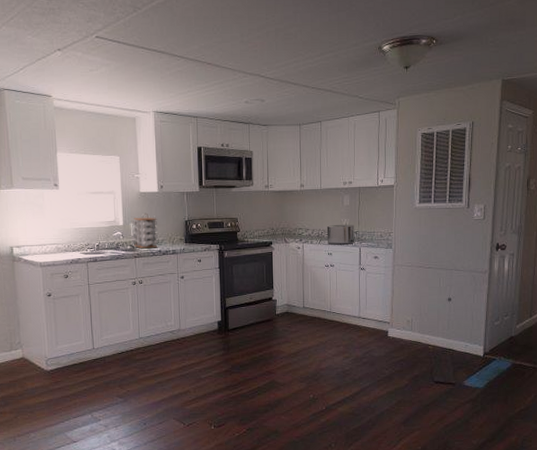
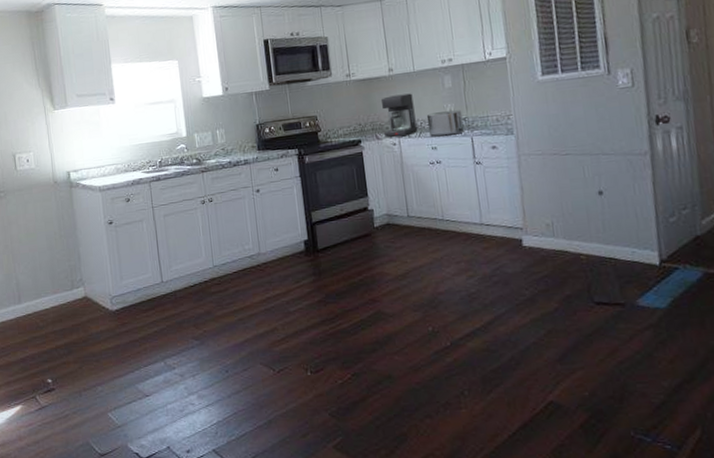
spice rack: present [133,213,158,249] -> none [197,120,227,162]
coffee maker: none [291,207,319,242] -> present [380,93,418,137]

